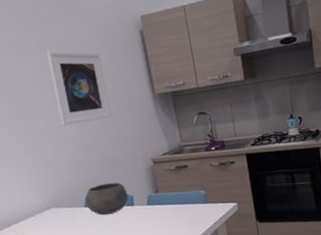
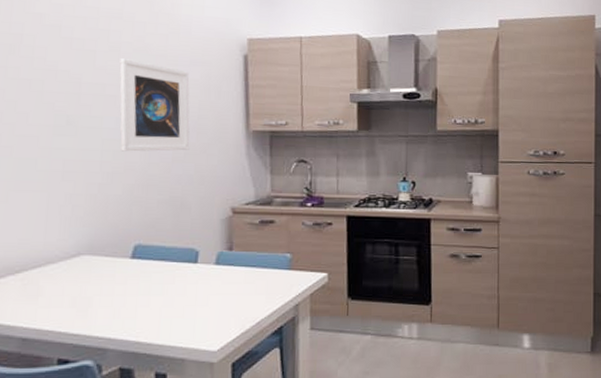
bowl: present [85,182,128,216] -> none [132,230,192,272]

